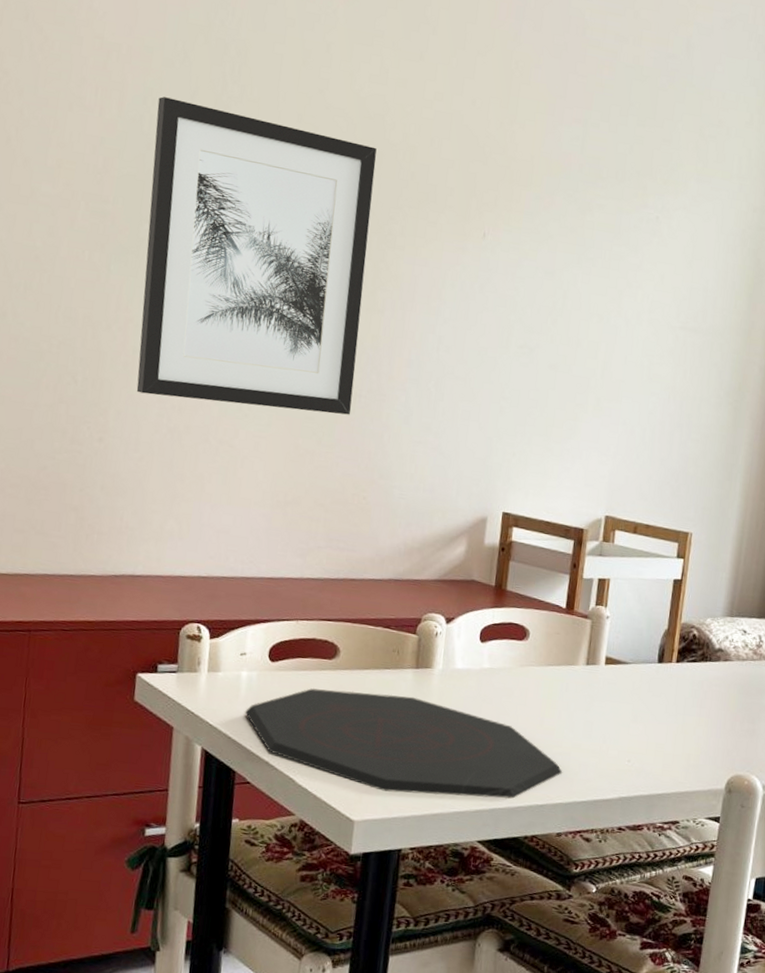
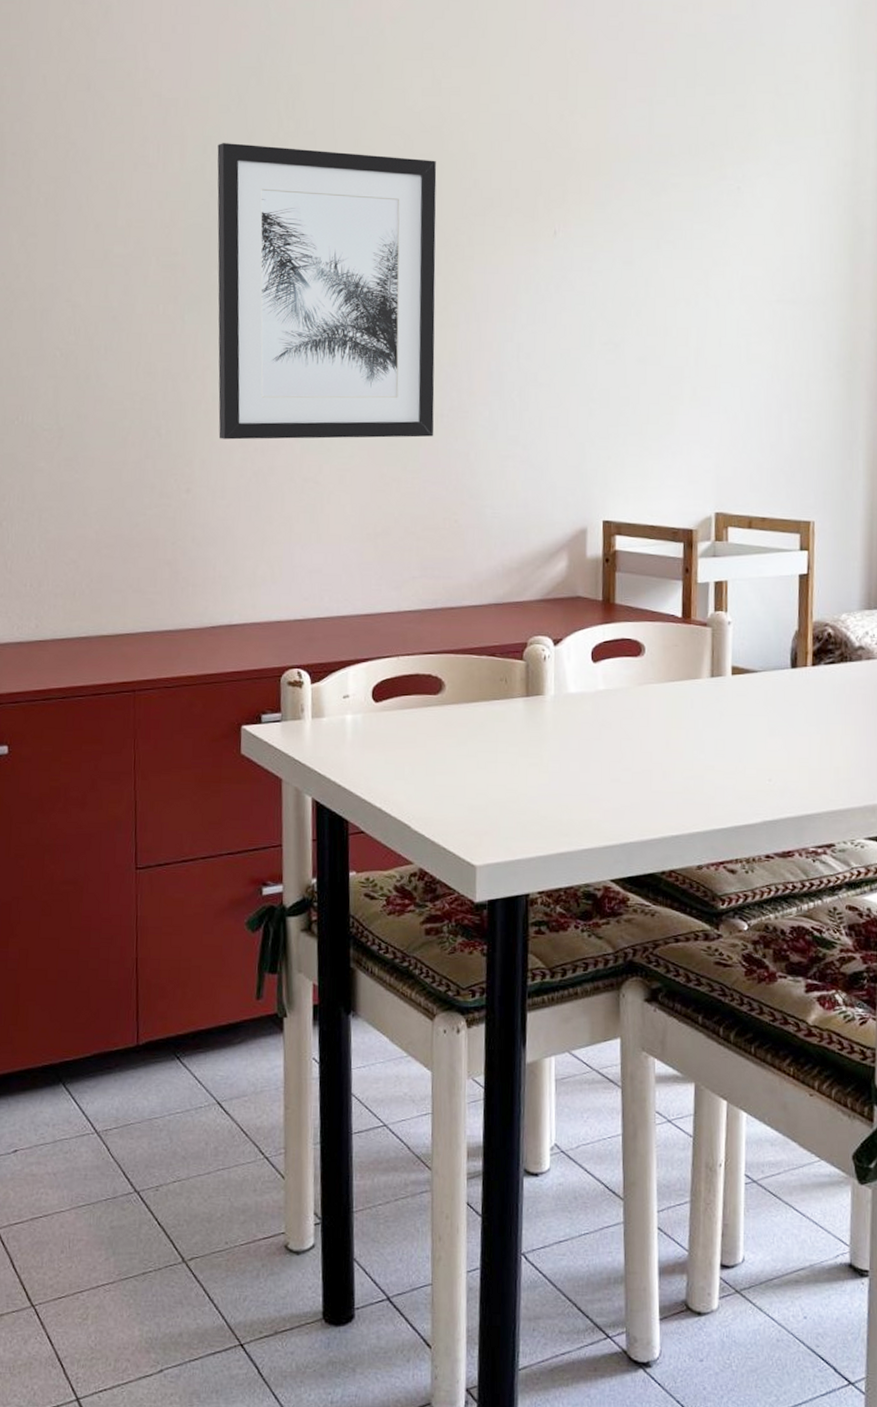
placemat: present [244,687,563,799] -> none [352,726,697,832]

